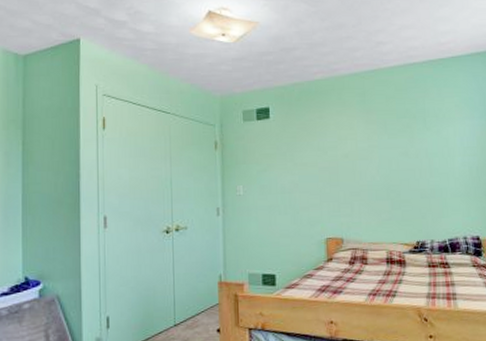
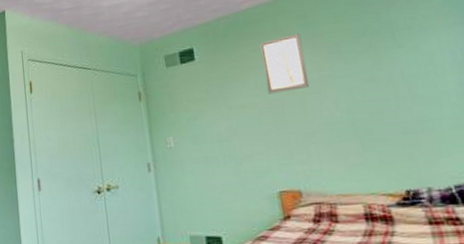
wall art: none [326,107,359,156] -> present [260,33,309,94]

